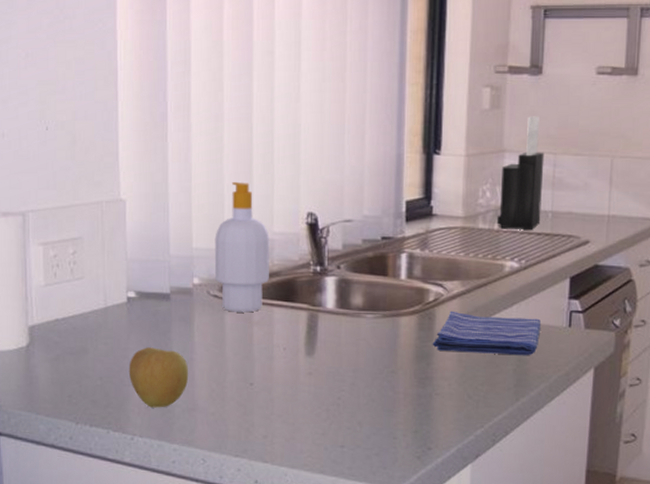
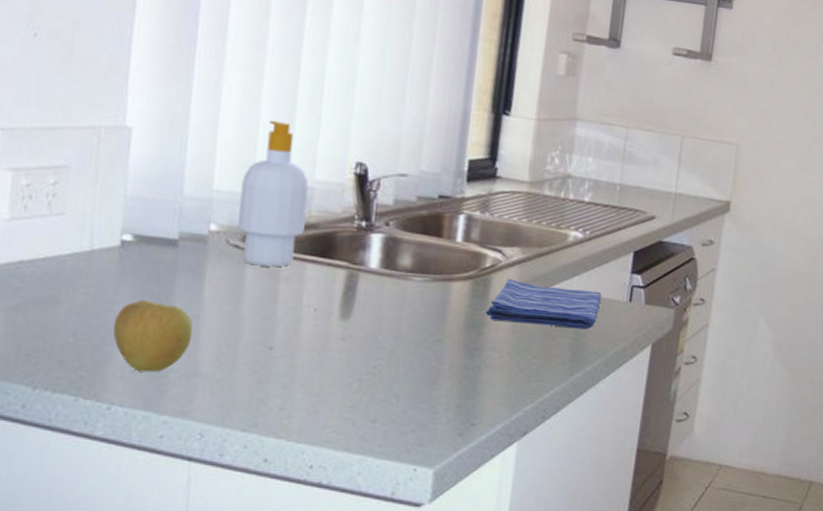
knife block: present [496,116,545,230] -> none [563,87,617,201]

